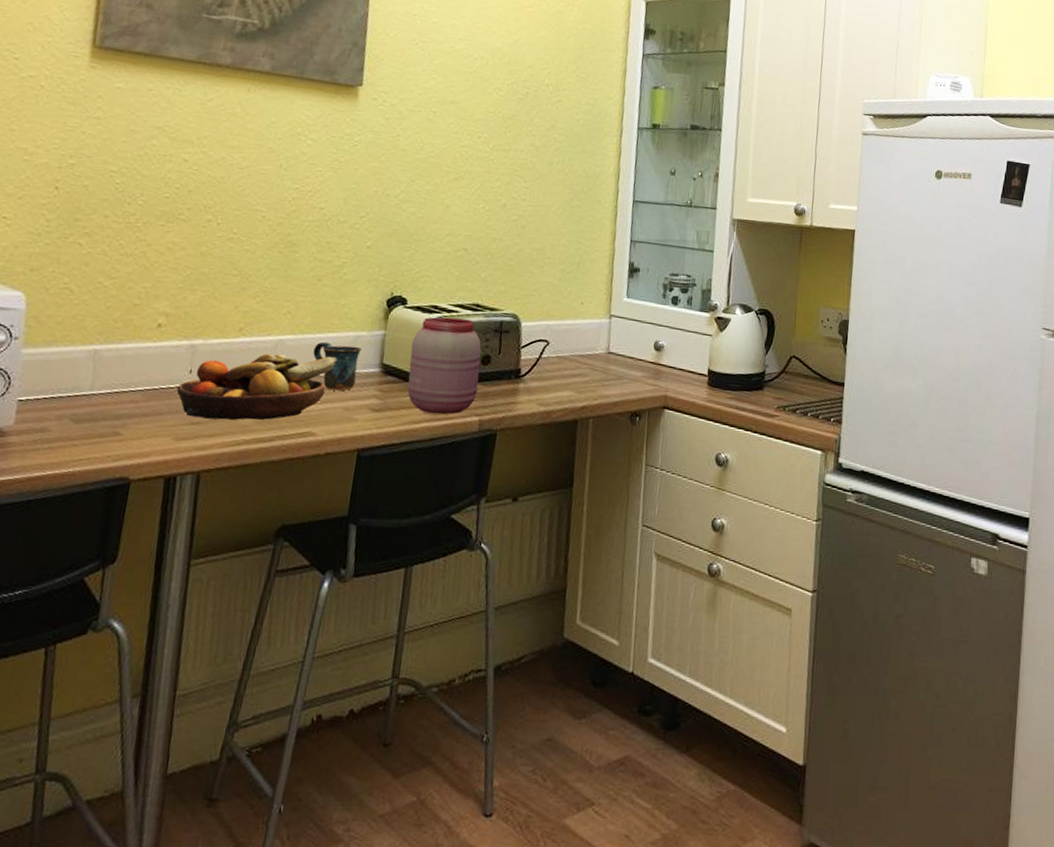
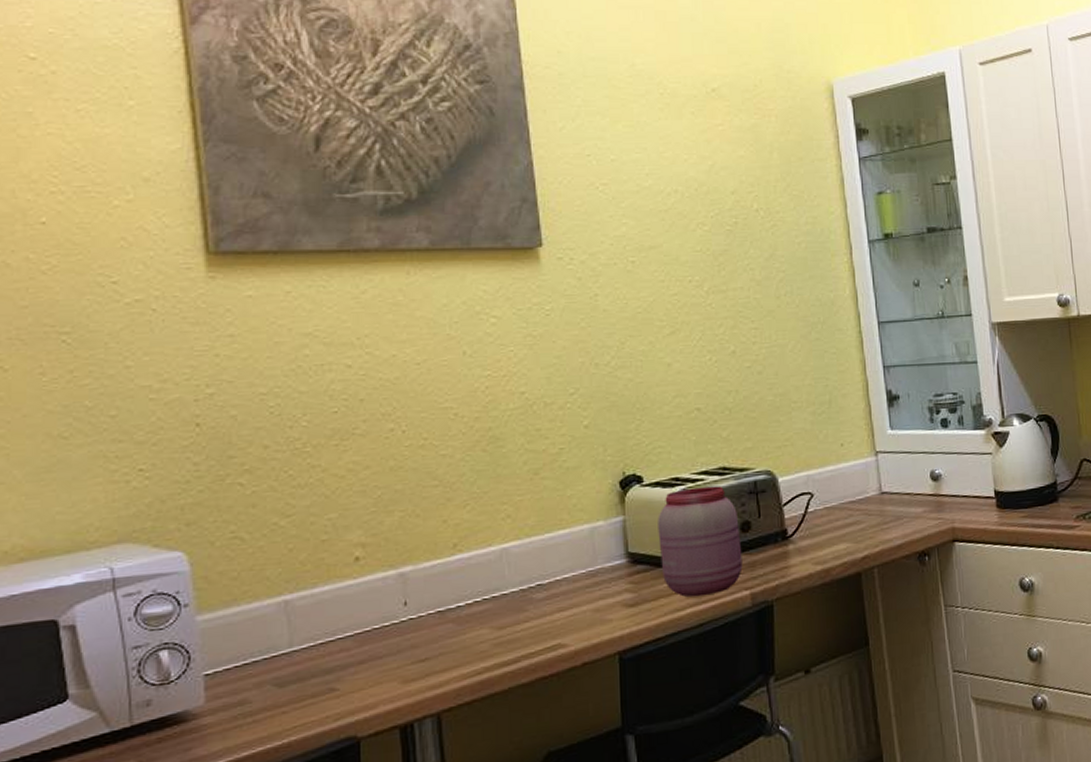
fruit bowl: present [176,353,338,420] -> none [393,556,575,654]
mug: present [313,341,362,391] -> none [545,539,602,593]

